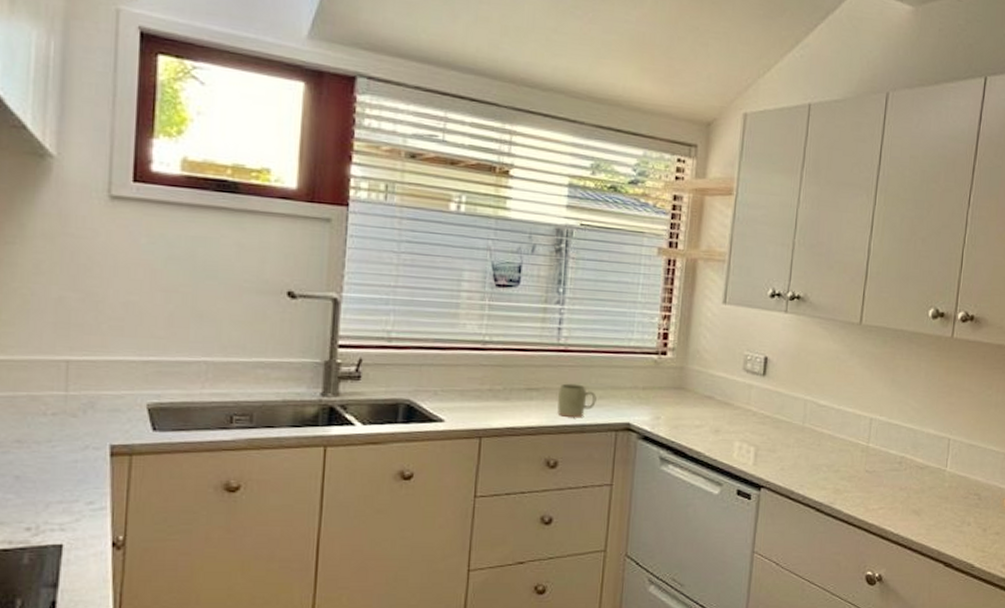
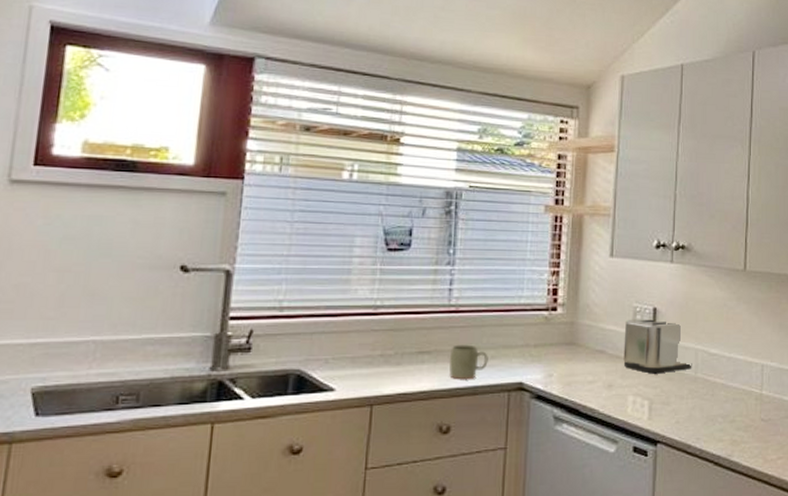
toaster: none [731,366,801,422] -> present [623,318,692,374]

